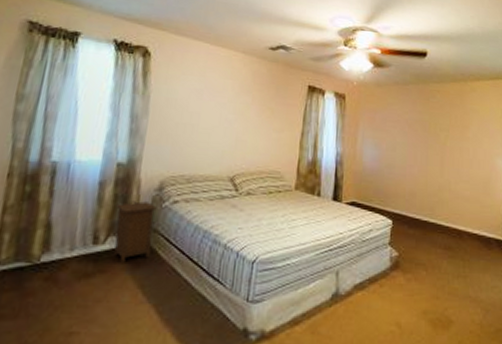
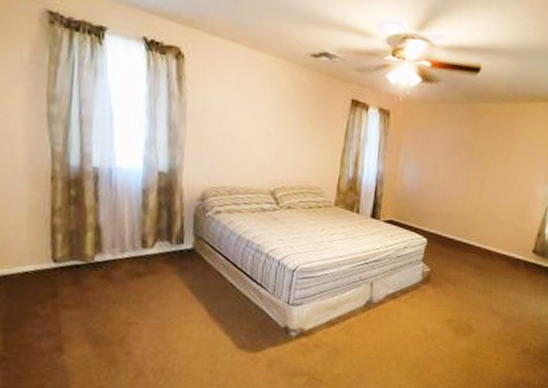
nightstand: present [114,201,157,263] -> none [161,209,201,266]

